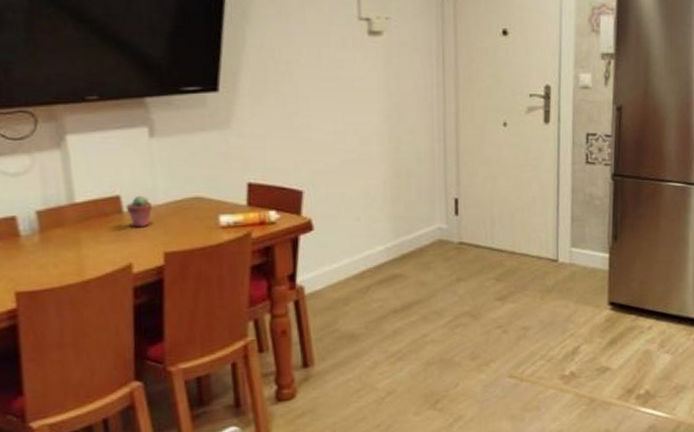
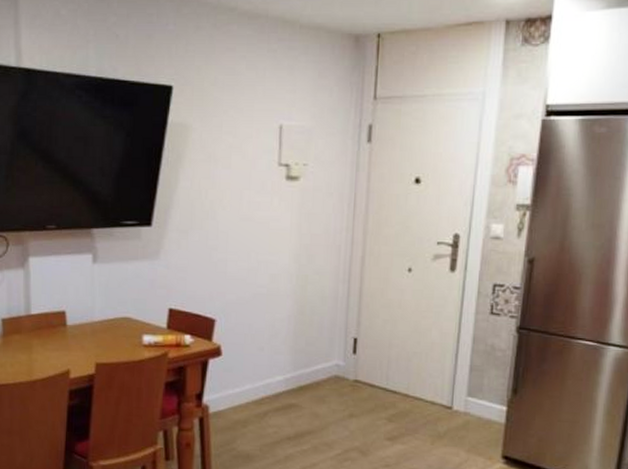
potted succulent: present [126,195,153,228] -> none [69,312,90,340]

